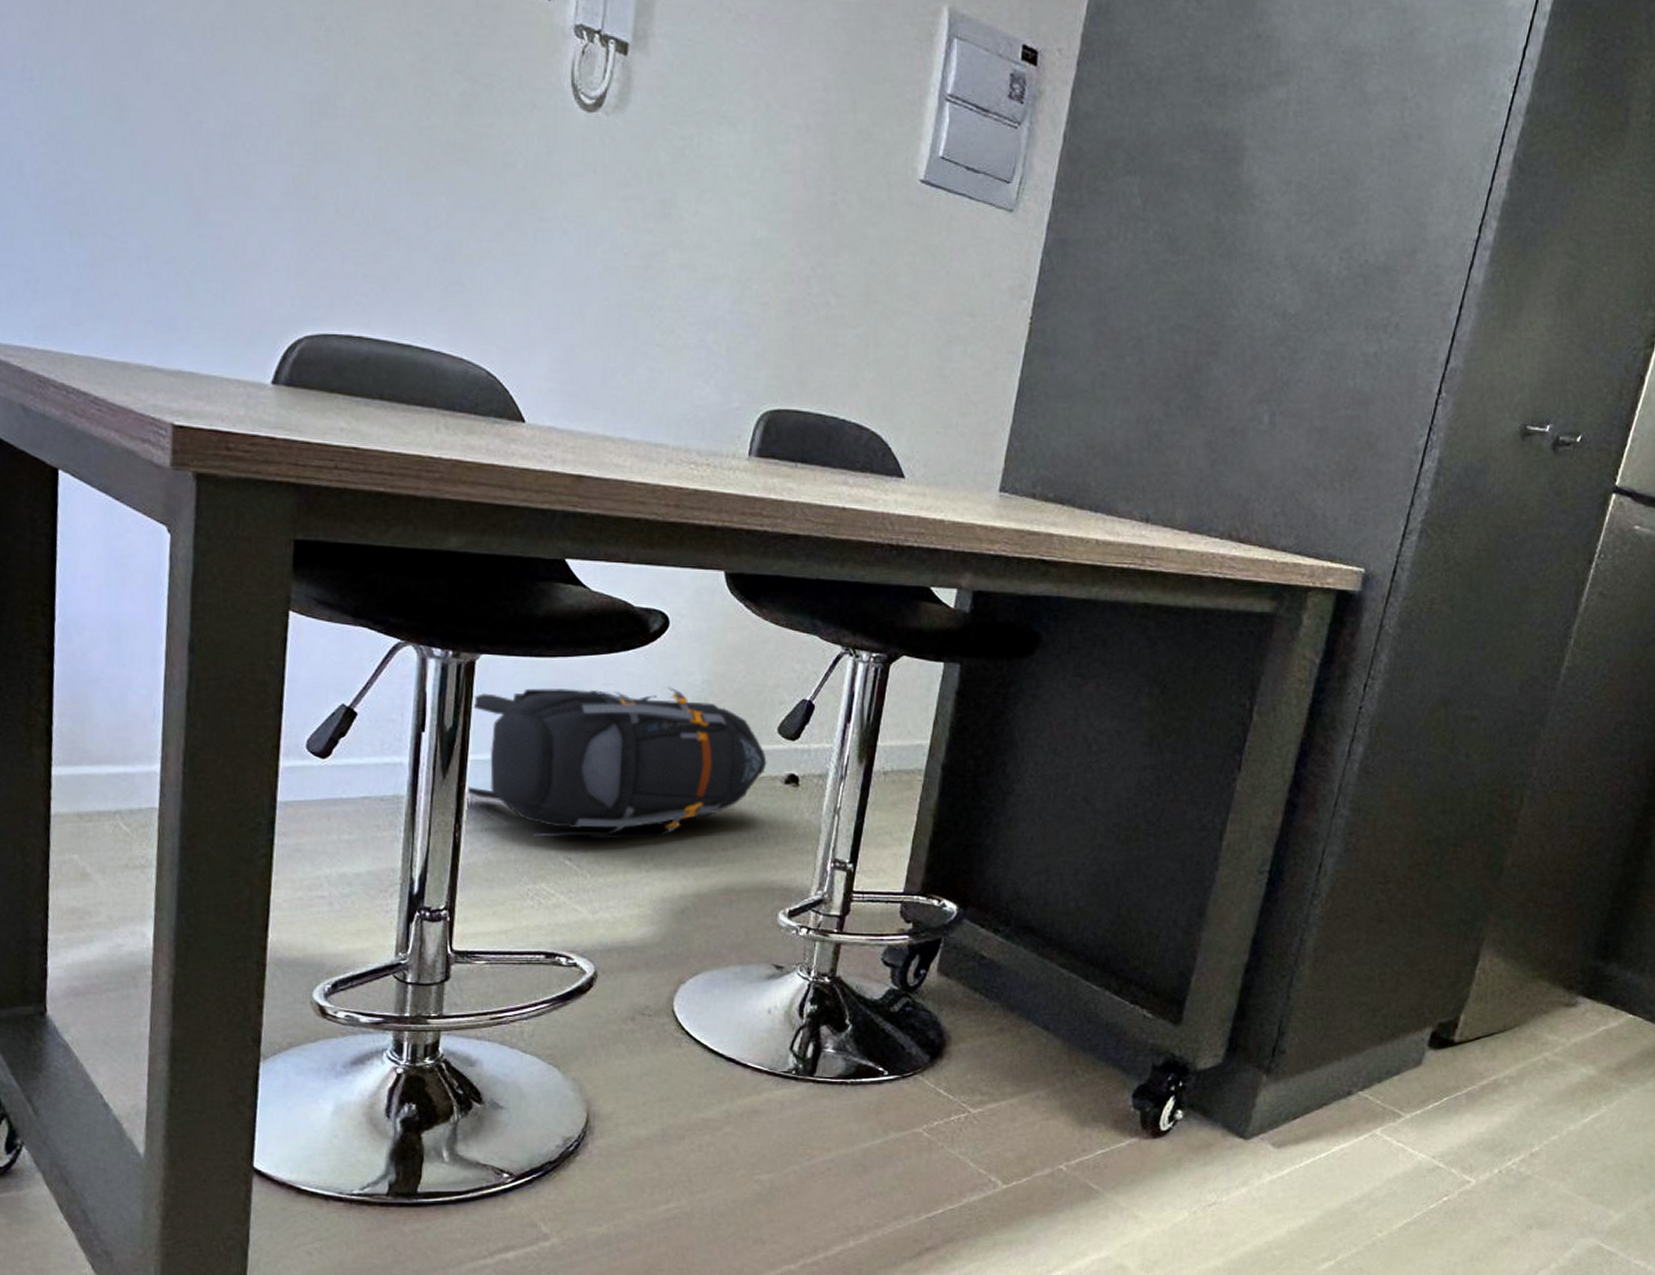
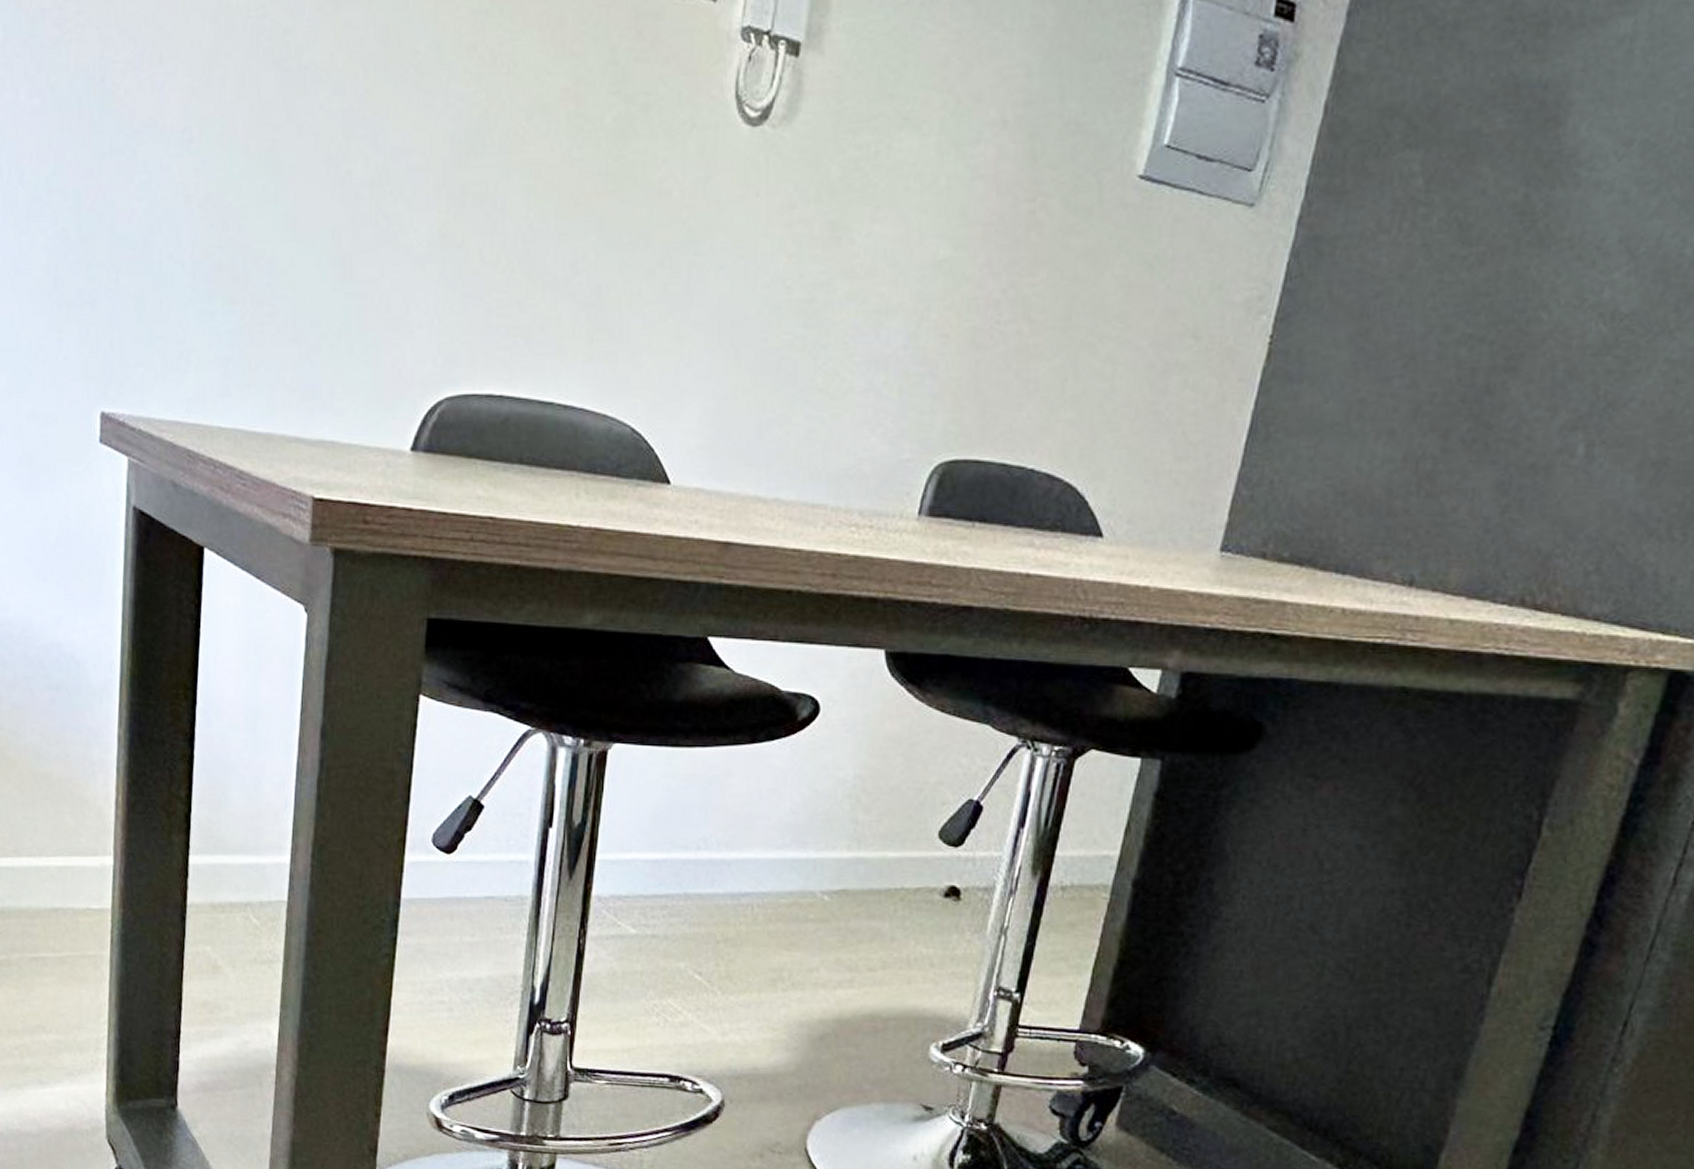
backpack: present [467,683,767,839] -> none [594,778,924,952]

